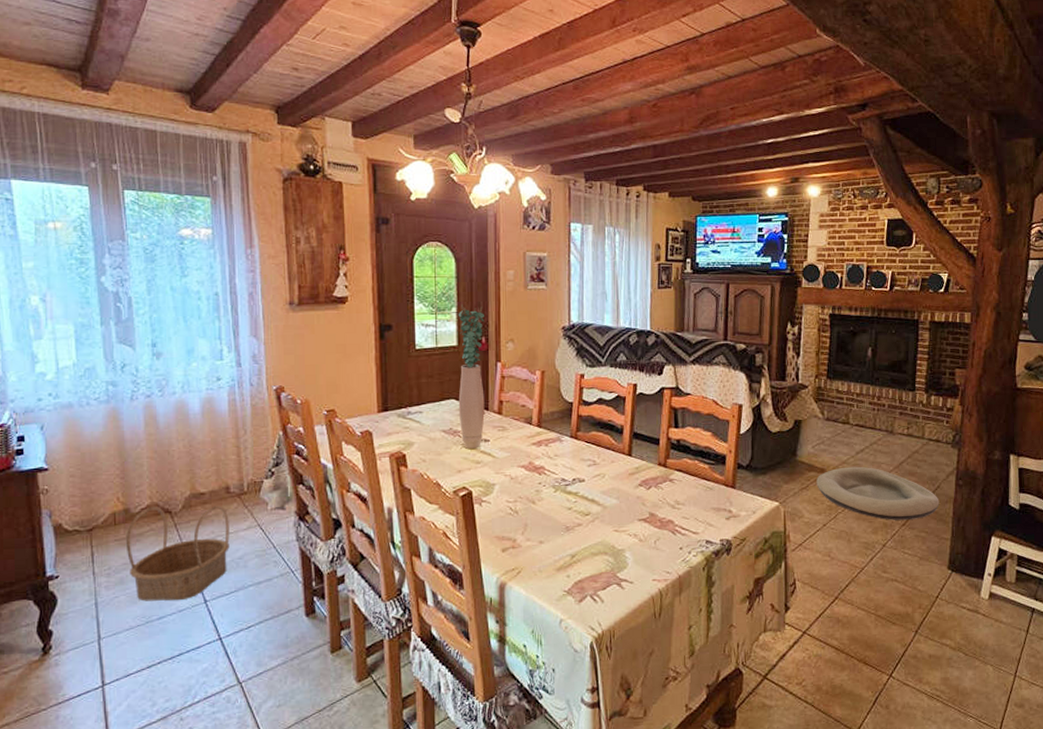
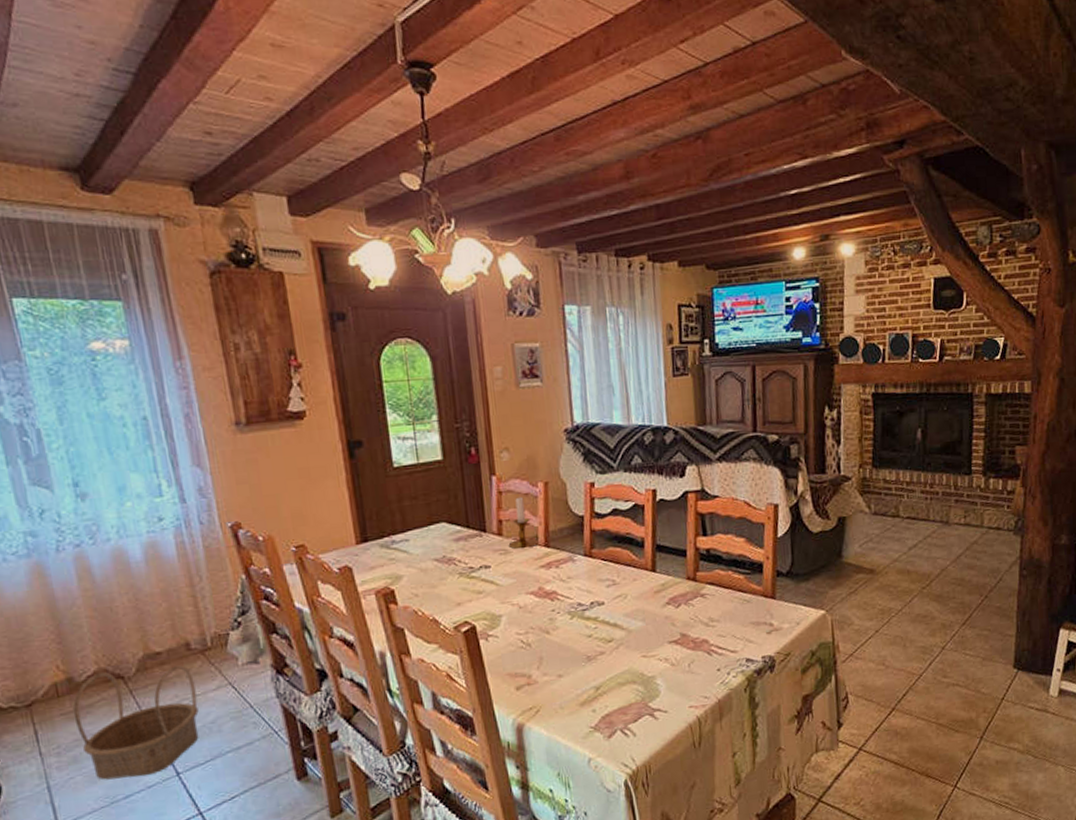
vase: present [458,303,485,450] -> none [440,409,483,579]
candlestick: none [506,382,532,427] -> present [508,496,539,549]
dog bed: present [816,466,940,520] -> none [866,563,1002,620]

